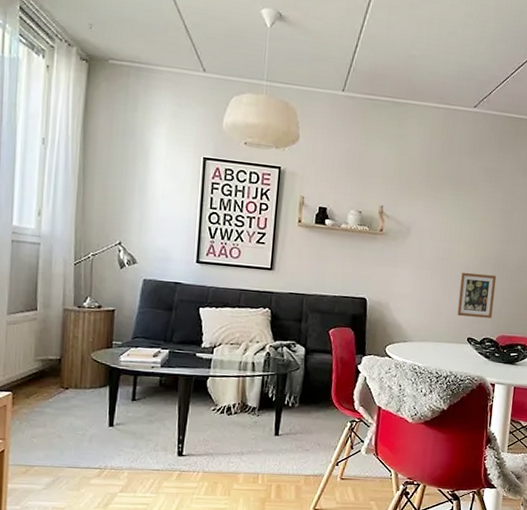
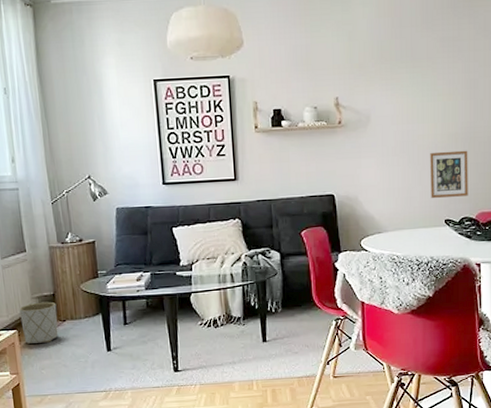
planter: none [18,365,61,410] -> present [19,301,58,344]

